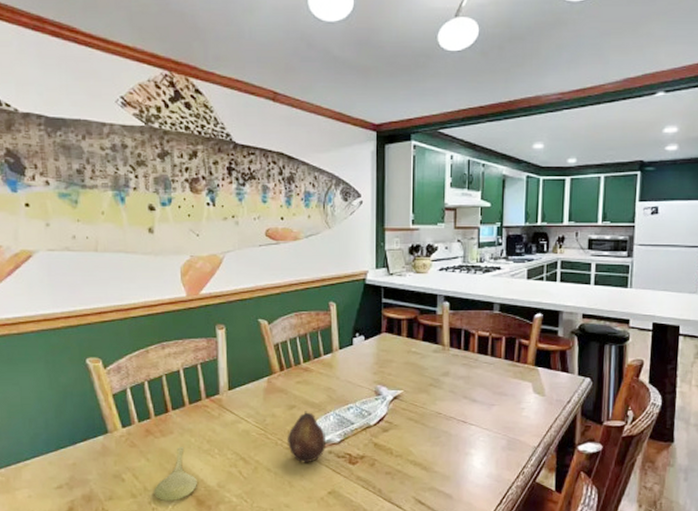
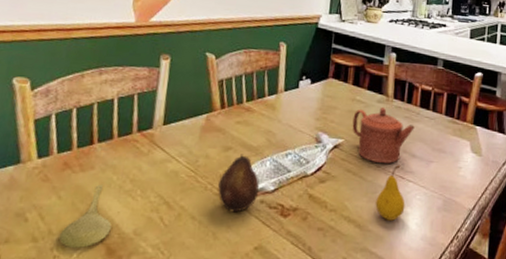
teapot: none [410,356,474,409] -> present [352,106,415,163]
fruit: none [439,409,469,462] -> present [375,164,405,221]

